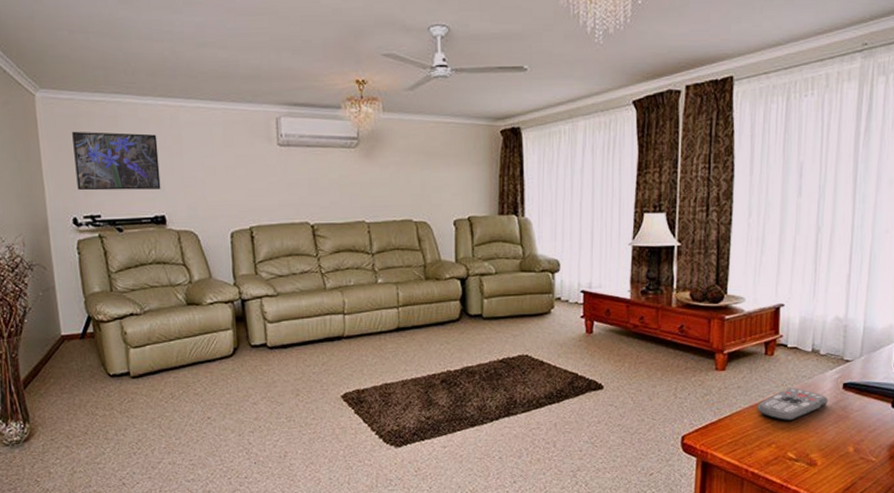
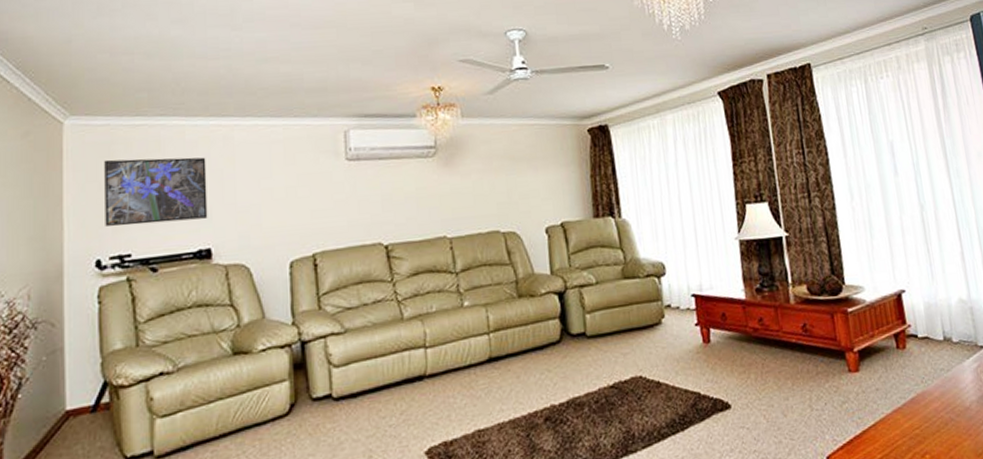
remote control: present [756,388,829,422] -> none [900,383,974,425]

